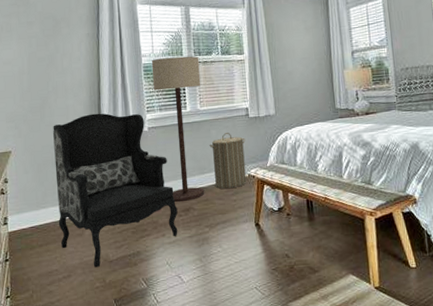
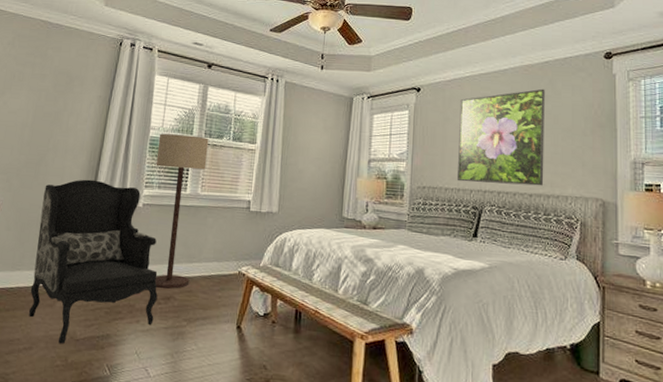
laundry hamper: present [209,133,247,189] -> none [202,223,242,284]

